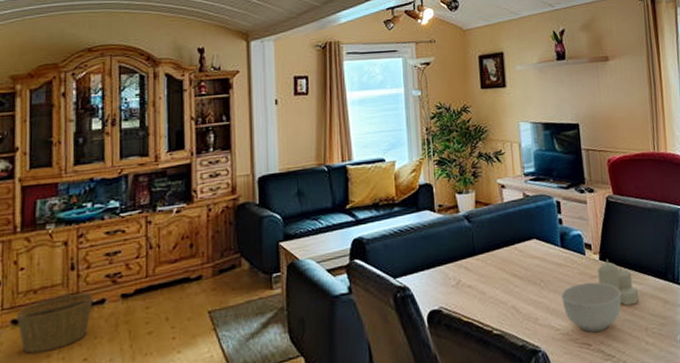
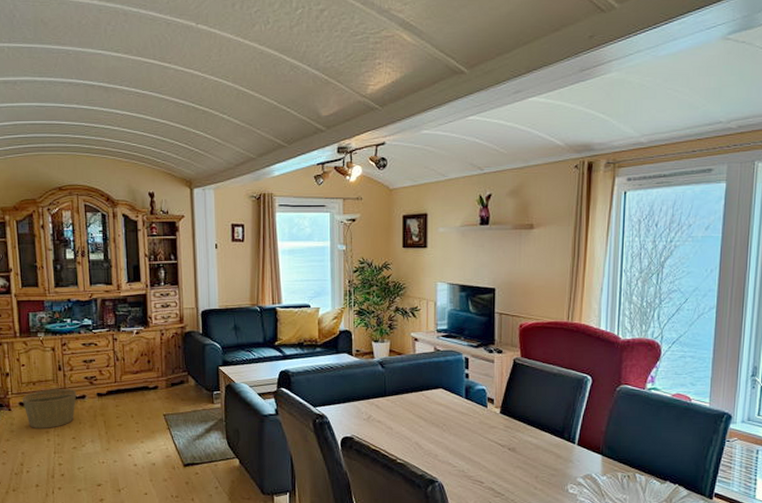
bowl: present [561,282,622,333] -> none [461,431,517,474]
candle: present [597,258,640,306] -> none [497,413,534,455]

